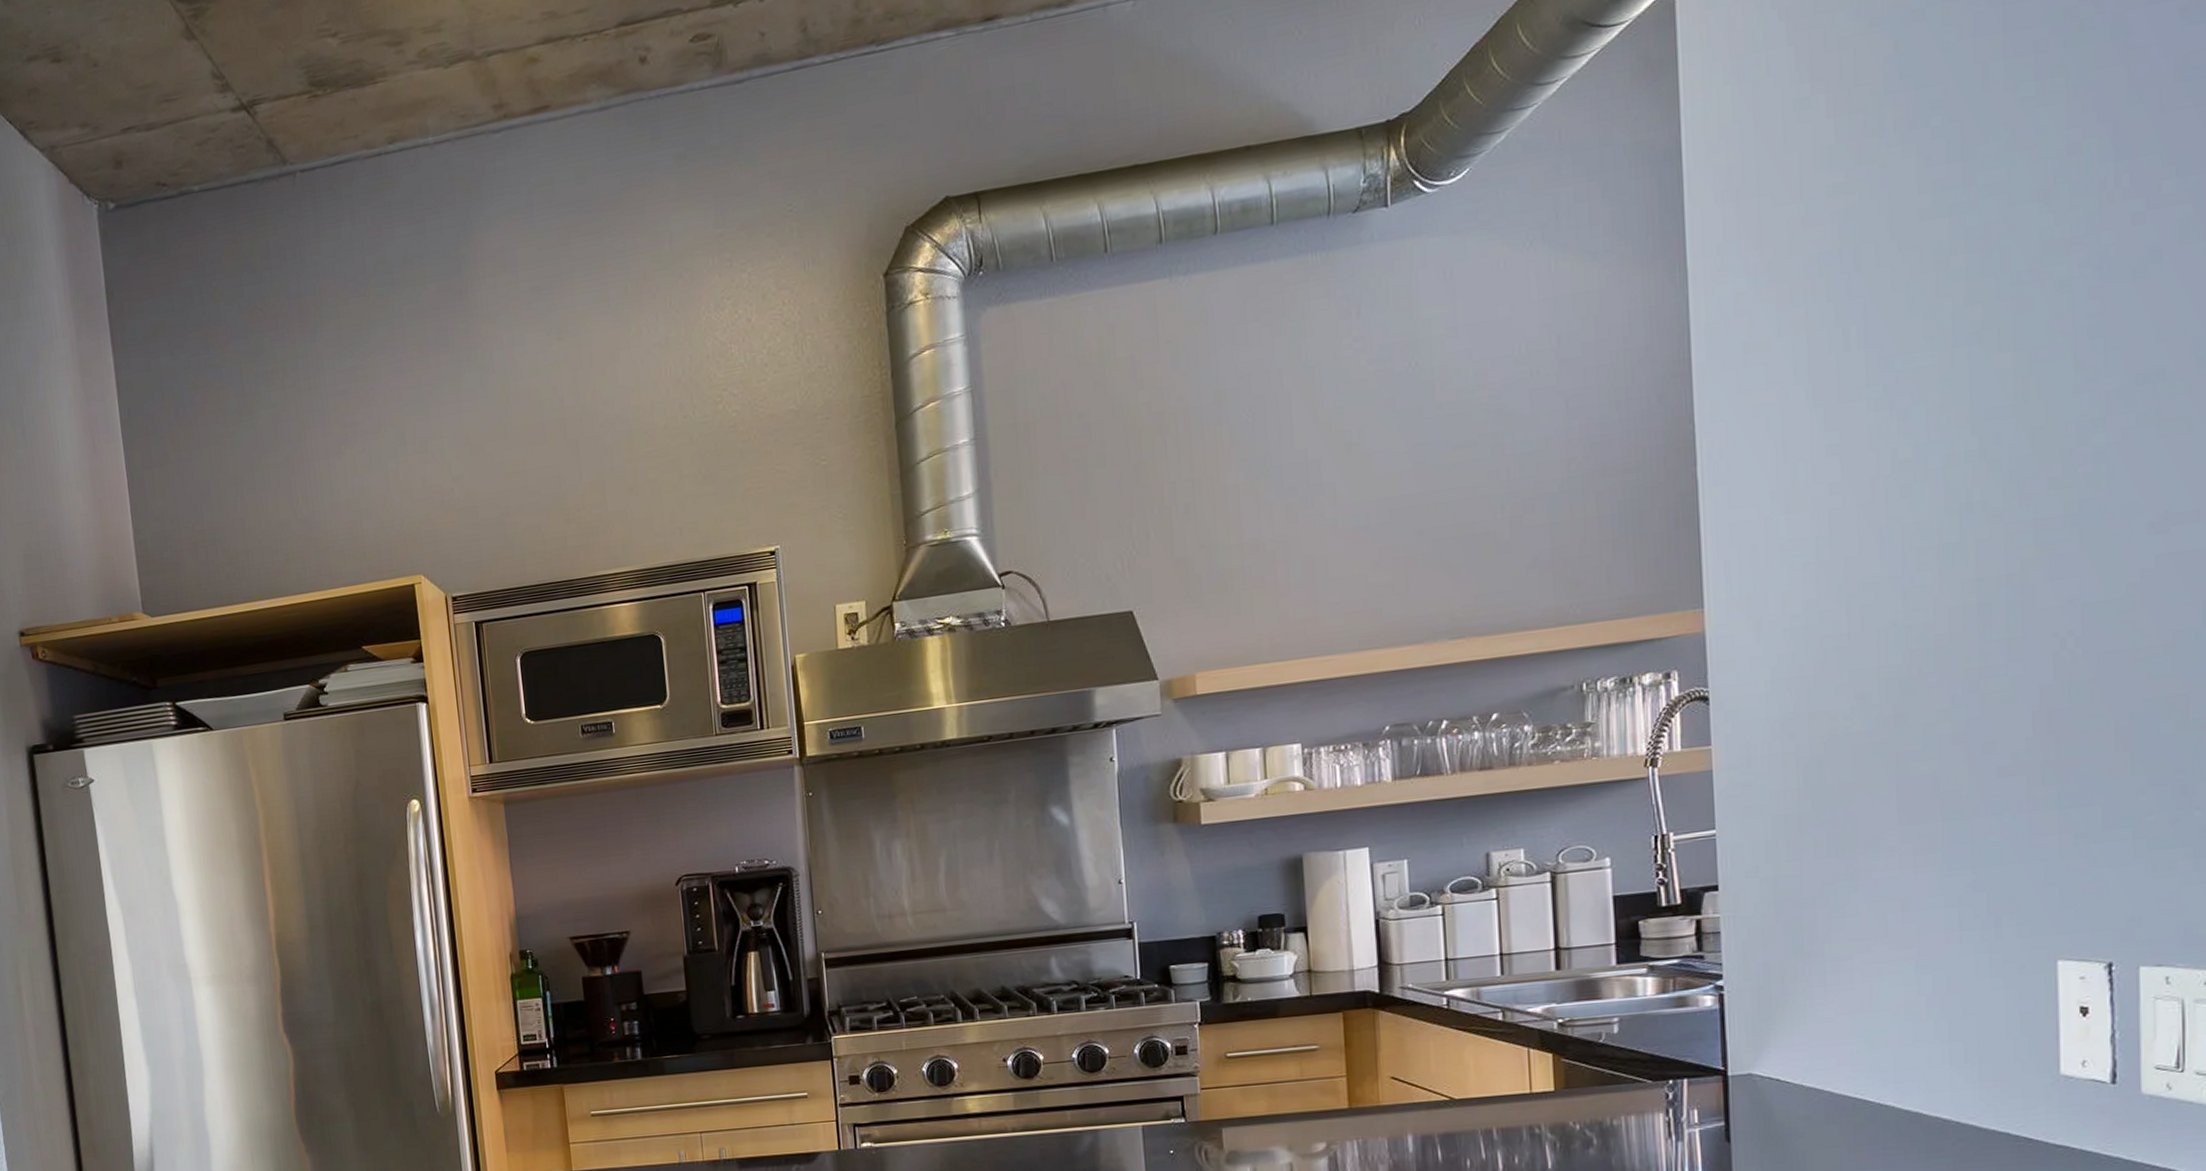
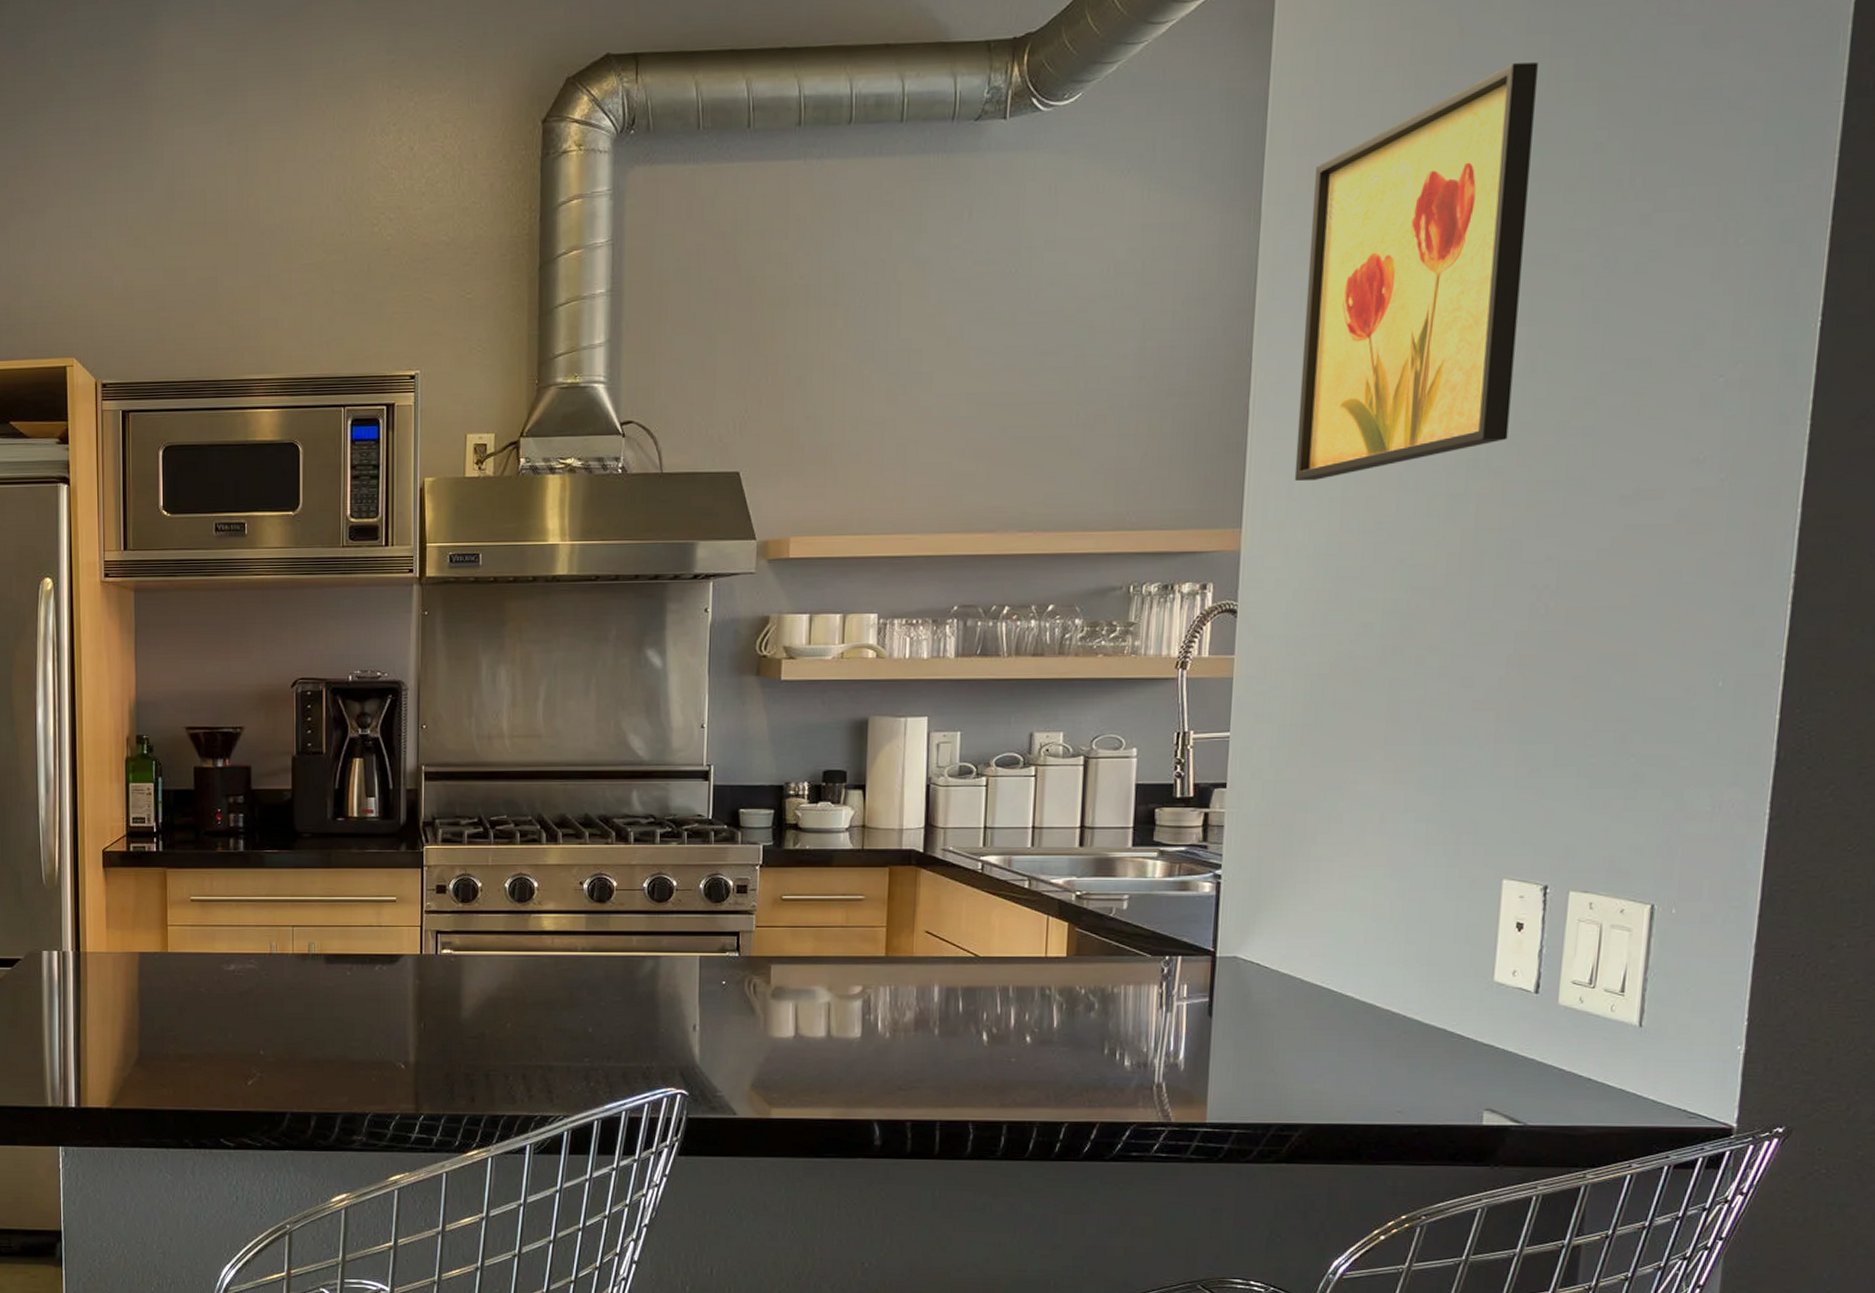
wall art: none [1743,66,2004,550] -> present [1294,62,1538,482]

